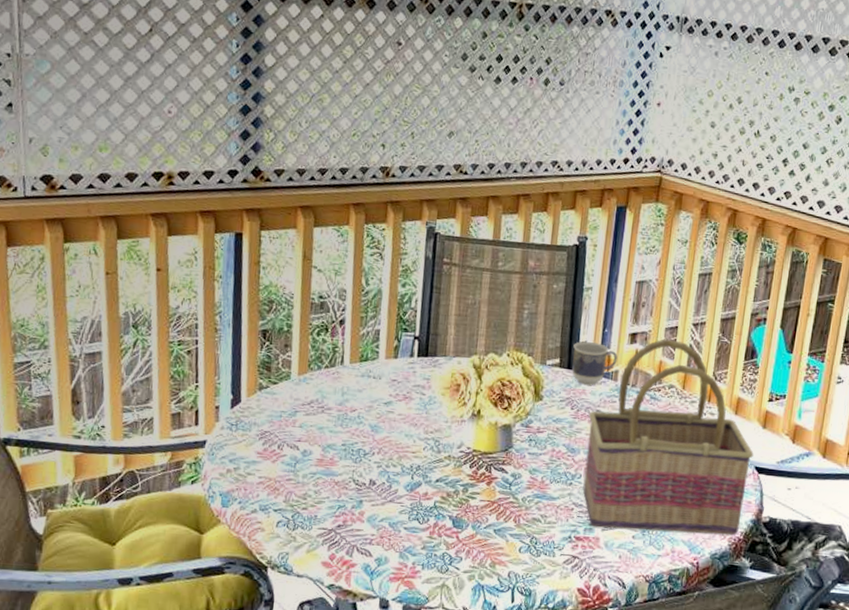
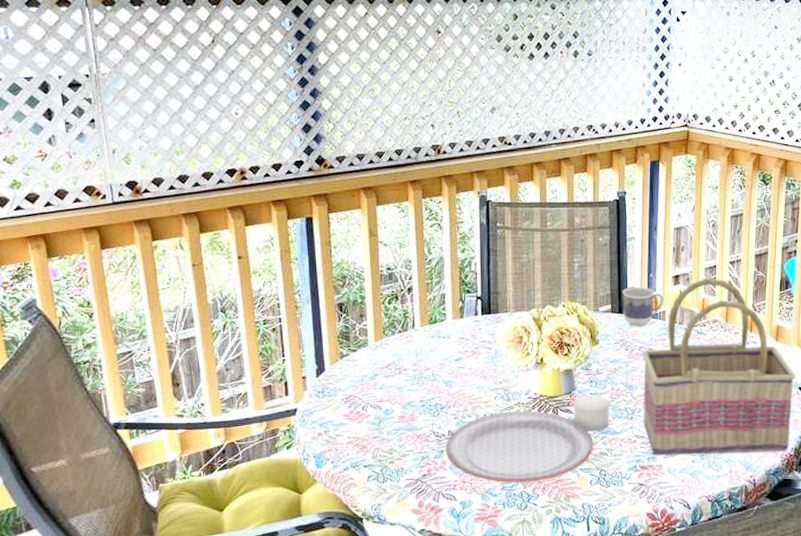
plate: none [364,464,527,544] -> present [445,411,594,482]
candle: none [507,454,548,496] -> present [573,394,609,432]

